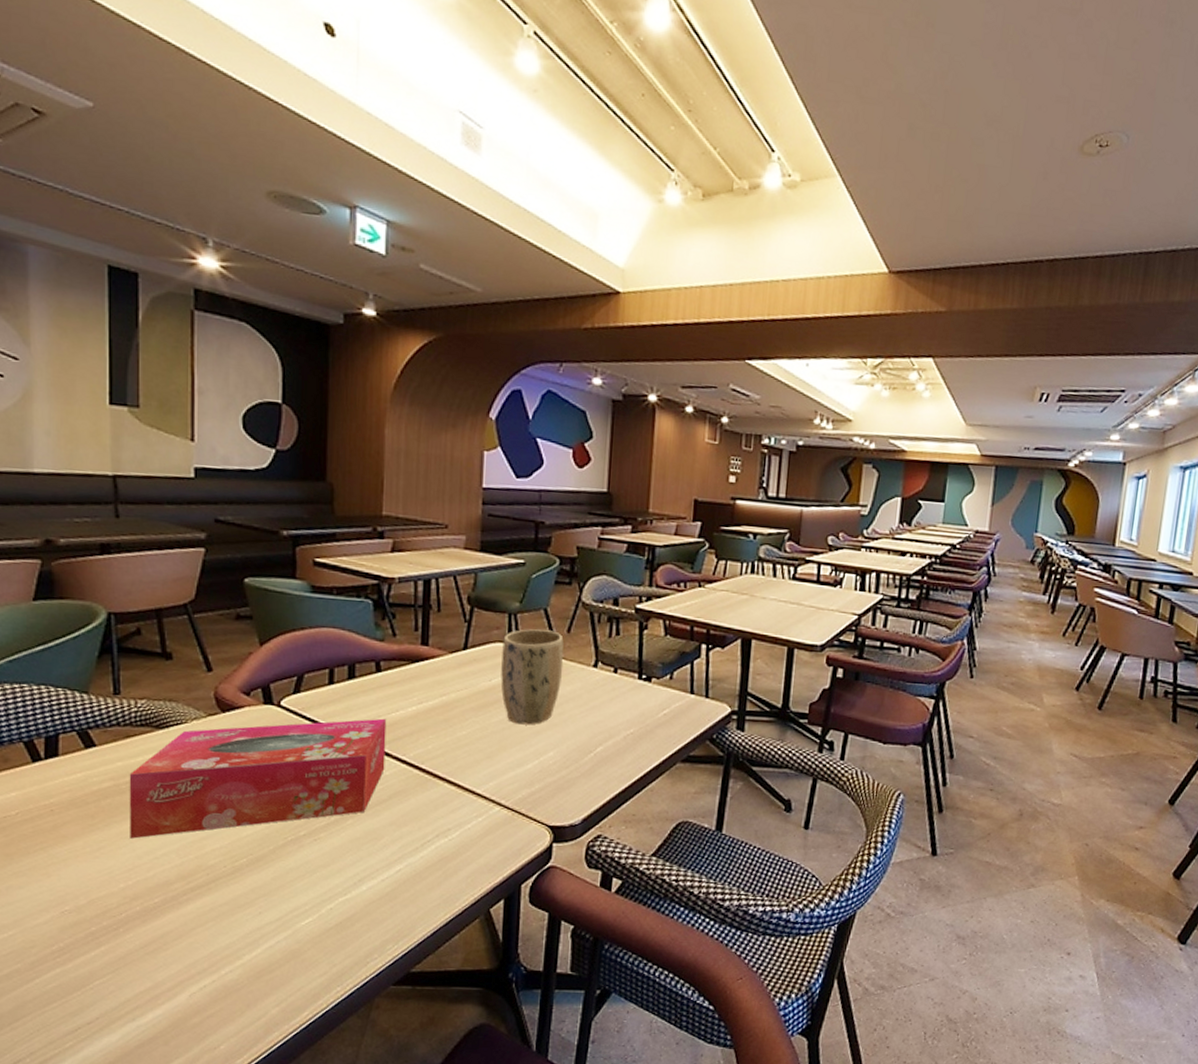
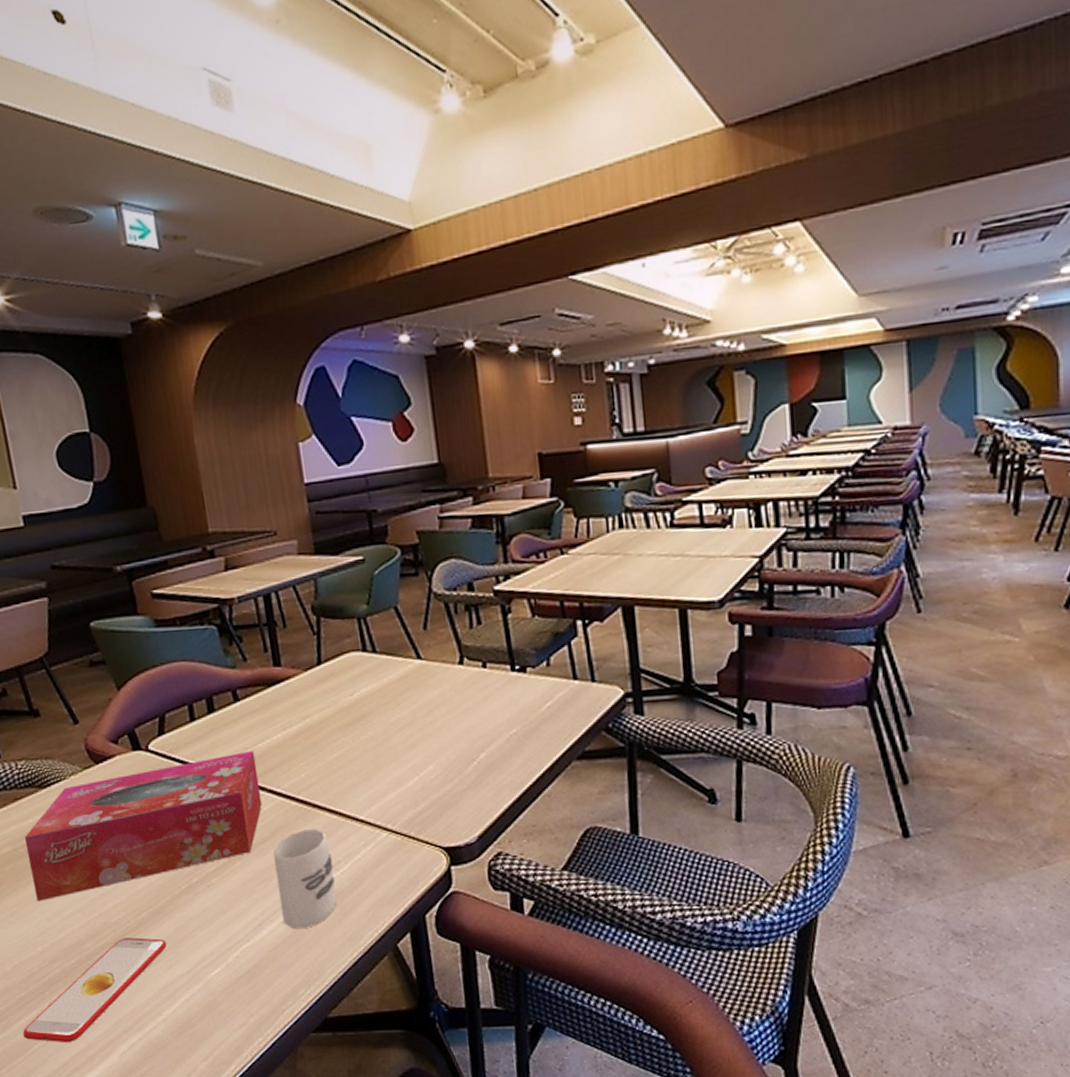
smartphone: none [85,882,261,981] -> present [22,937,167,1043]
cup: none [383,797,443,887] -> present [273,829,337,928]
plant pot: present [501,629,564,725] -> none [357,630,428,739]

